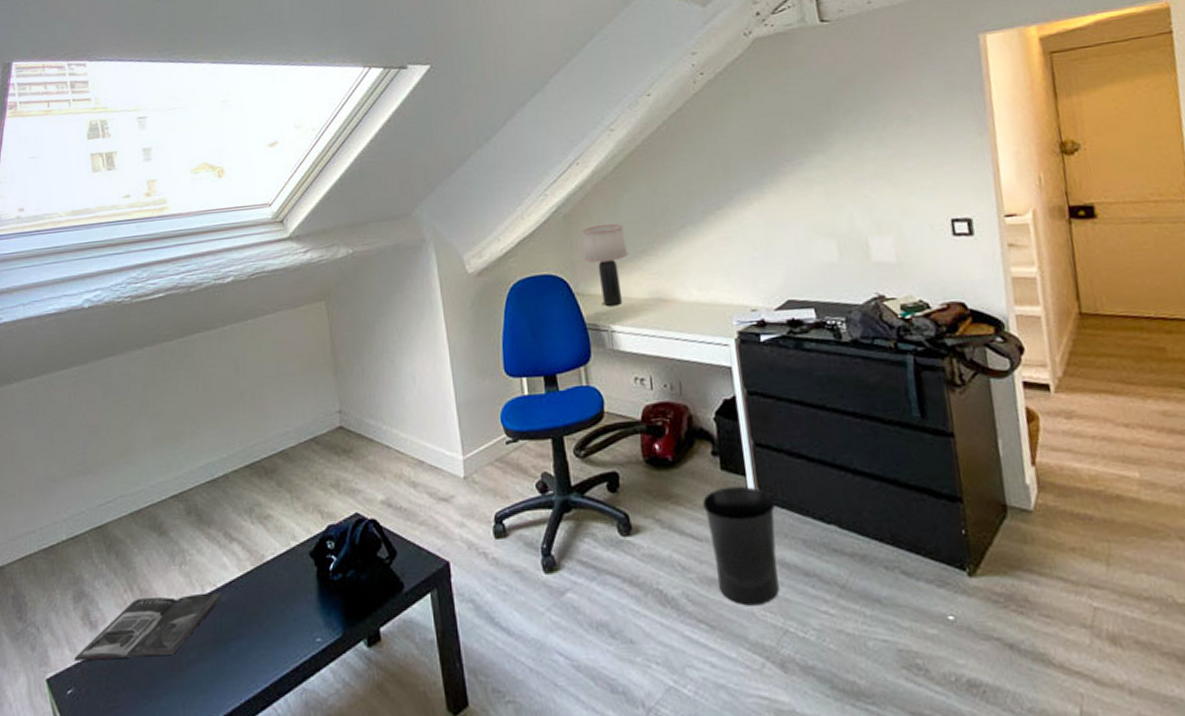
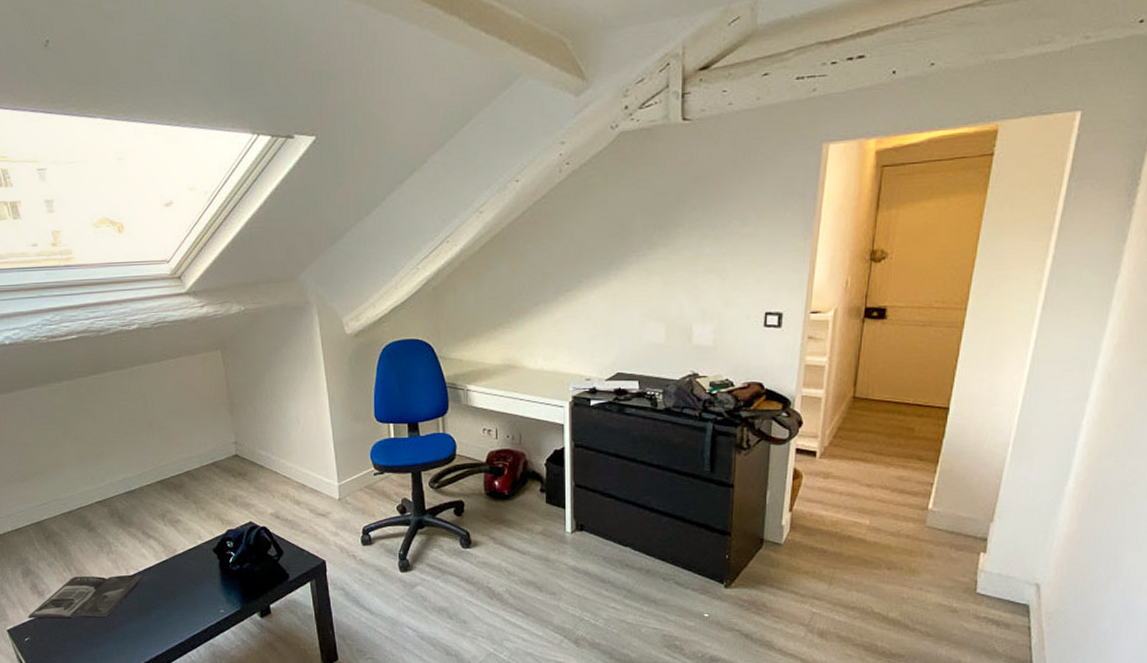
table lamp: present [582,223,629,307] -> none [448,298,487,370]
waste bin: present [703,486,779,606] -> none [529,515,586,601]

